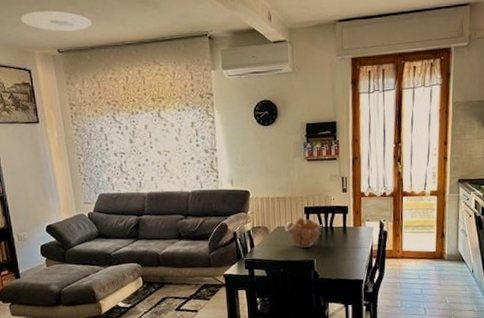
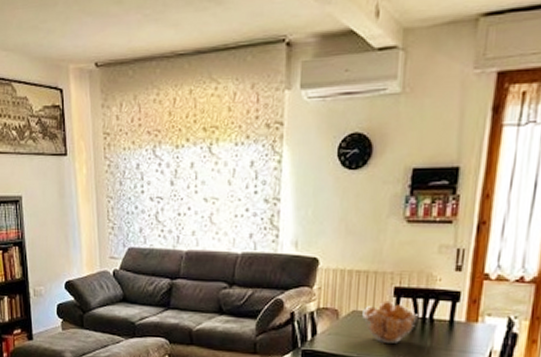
ceiling light: present [21,10,93,32] -> none [57,12,139,40]

